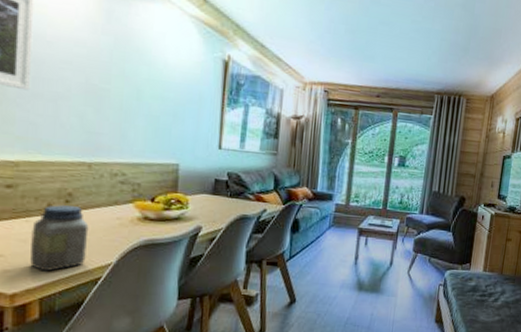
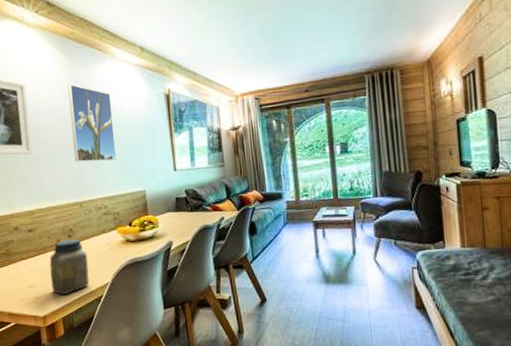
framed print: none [90,16,154,123] -> present [68,85,117,162]

